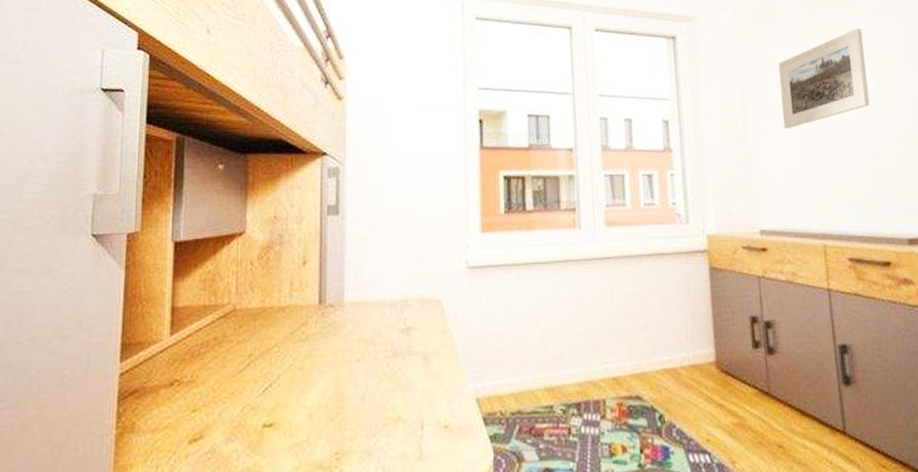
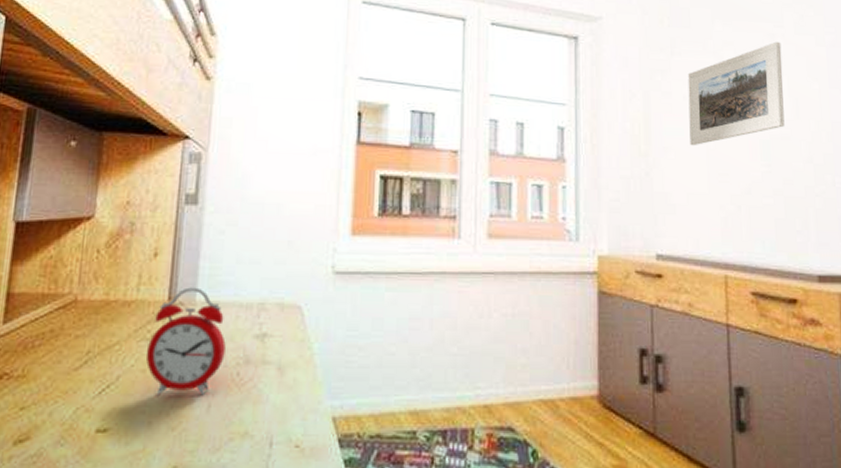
alarm clock: none [302,290,374,390] -> present [145,287,226,396]

